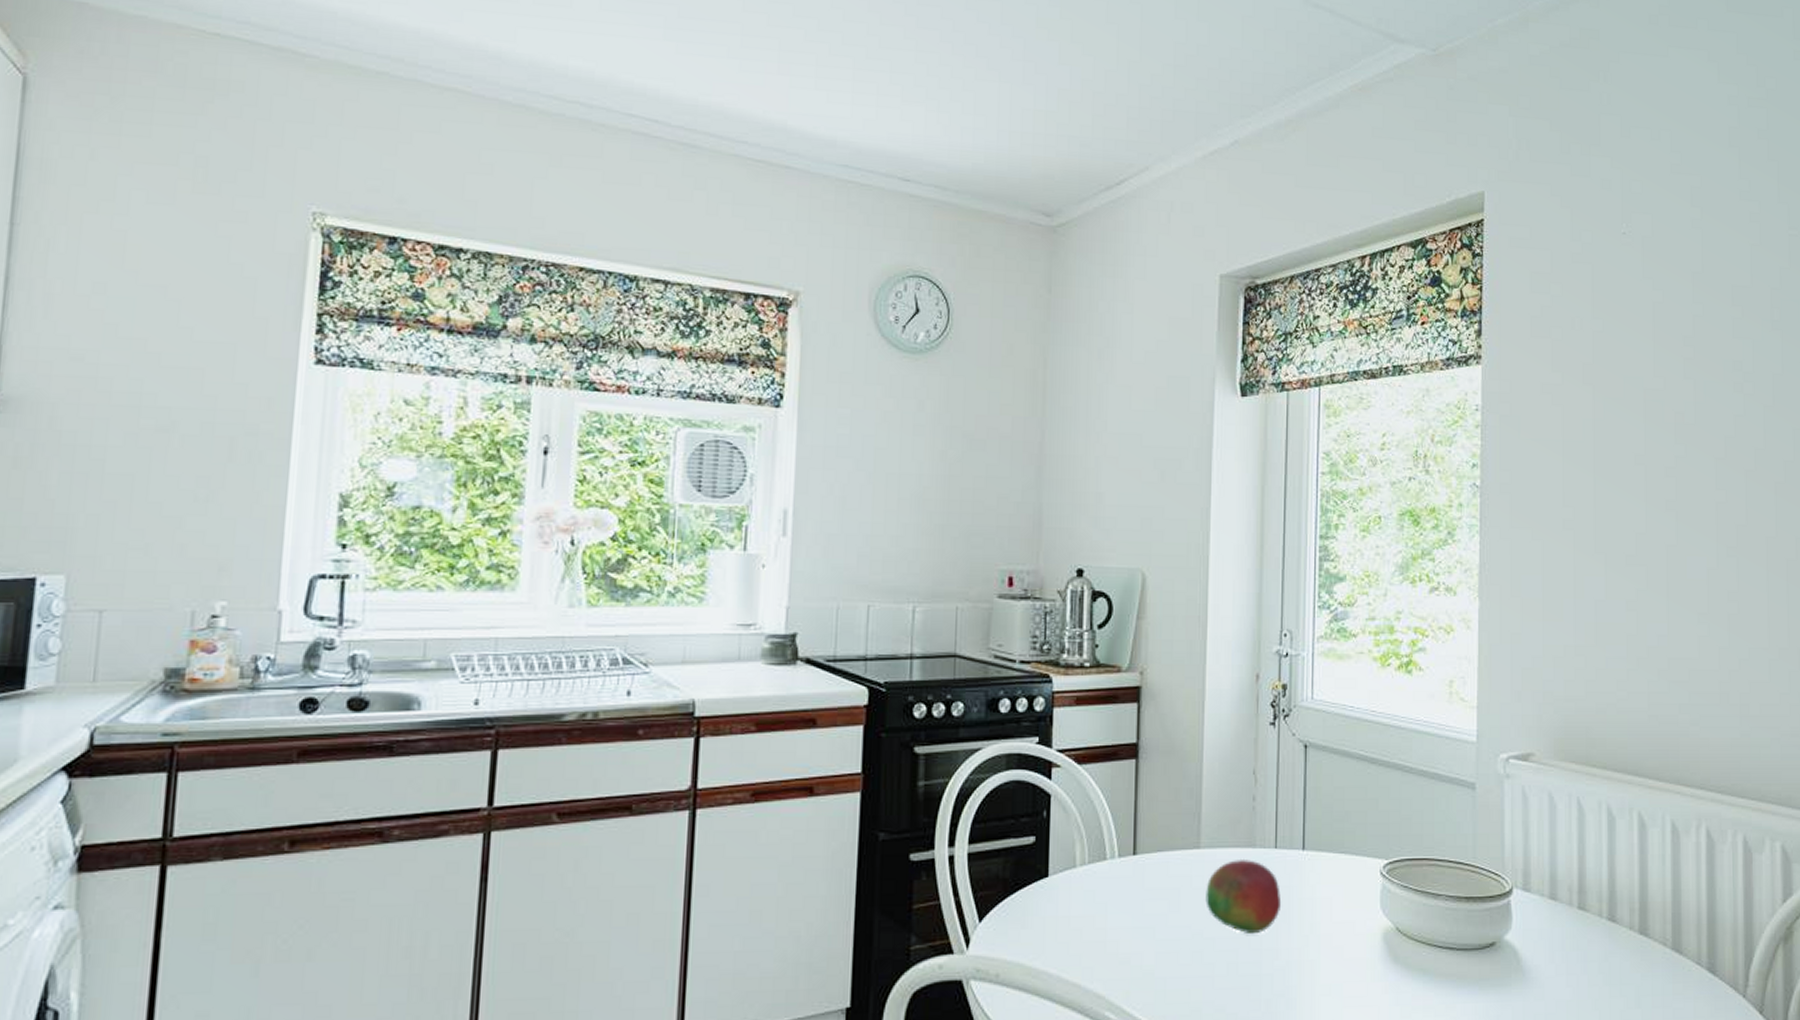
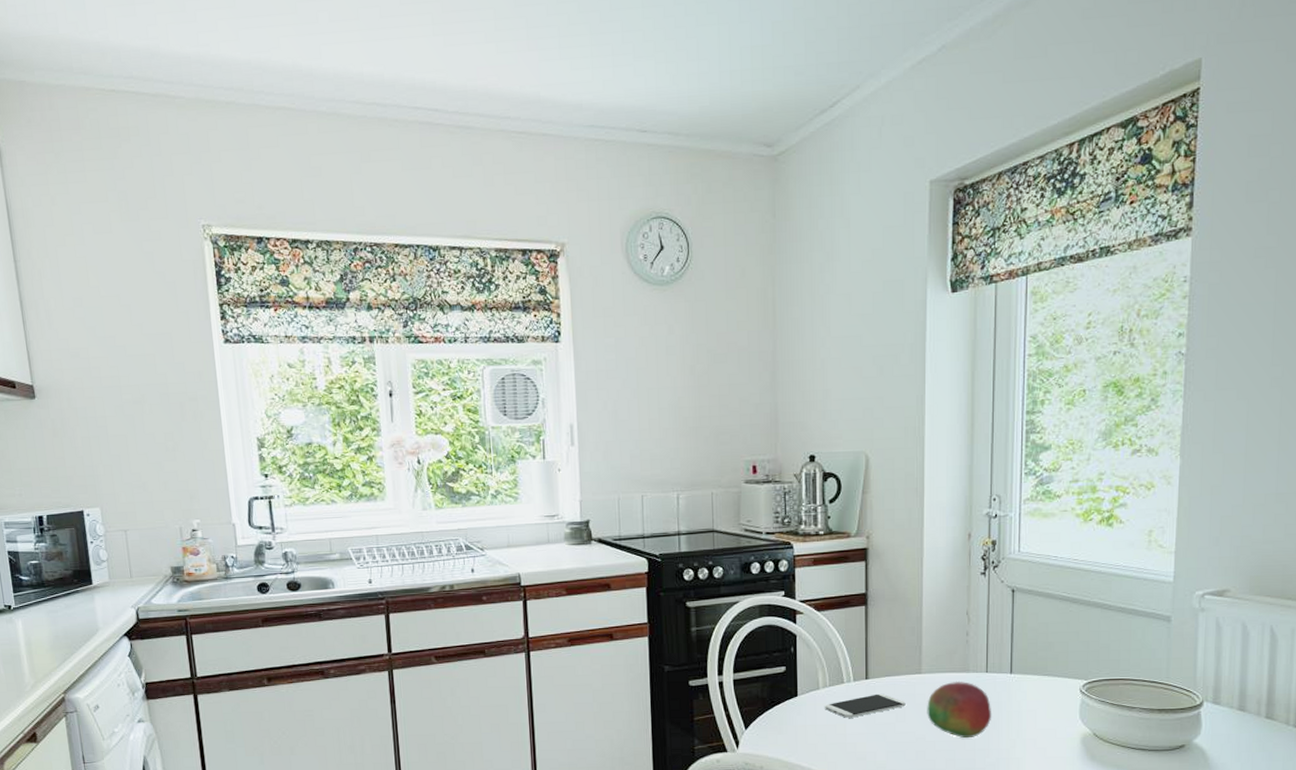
smartphone: none [1082,874,1180,907] -> present [825,693,906,718]

